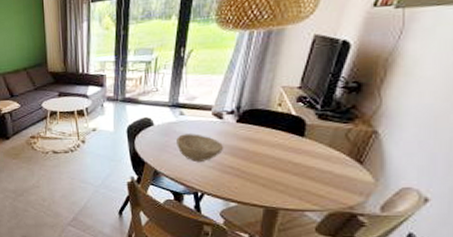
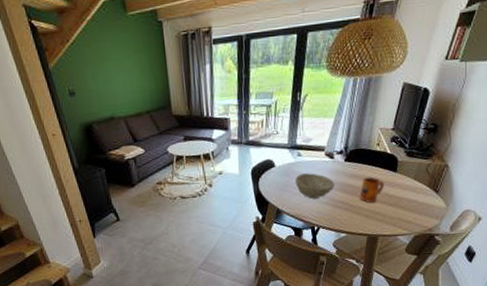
mug: none [254,141,288,171] -> present [359,176,385,203]

